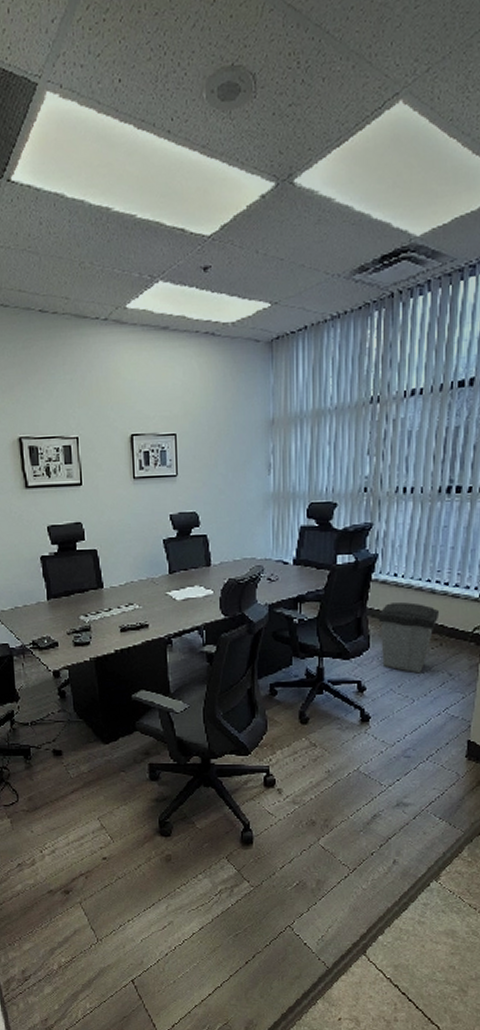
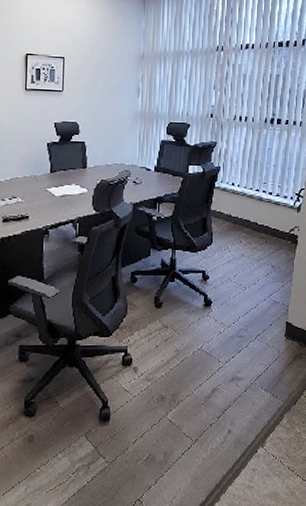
trash can: present [378,602,440,674] -> none [219,207,266,266]

